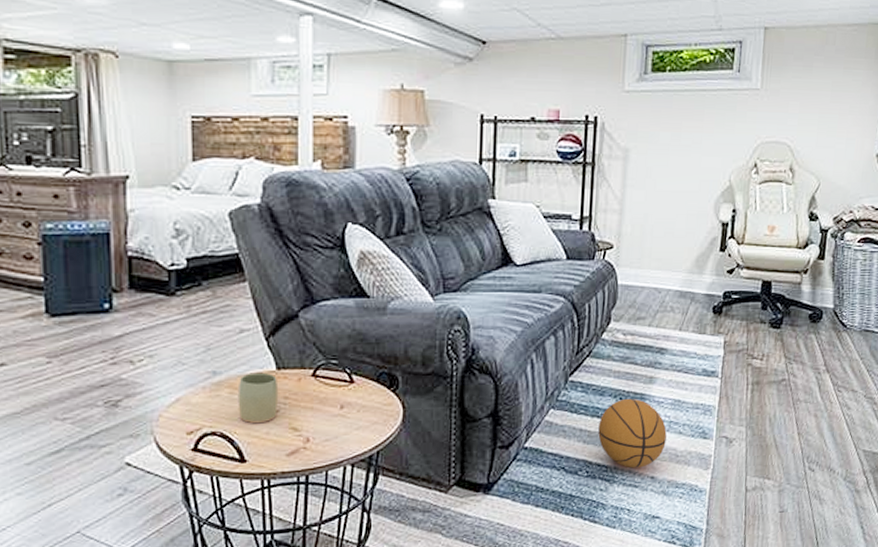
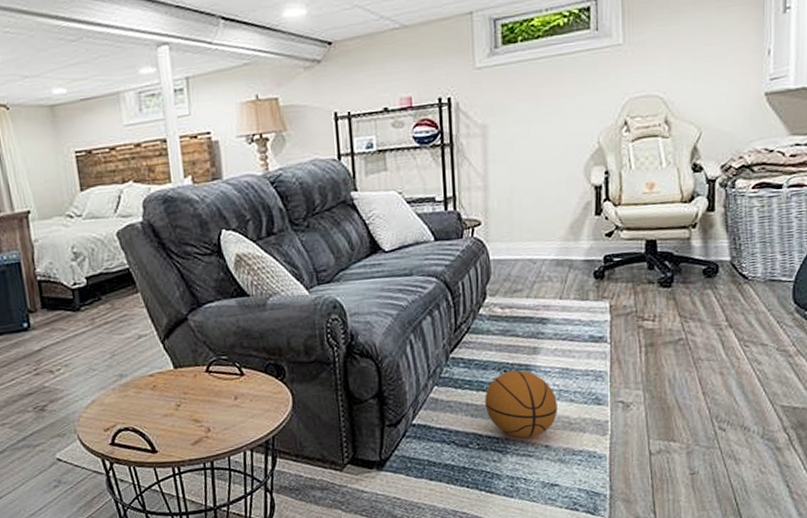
mug: present [237,372,279,423] -> none [142,372,180,418]

